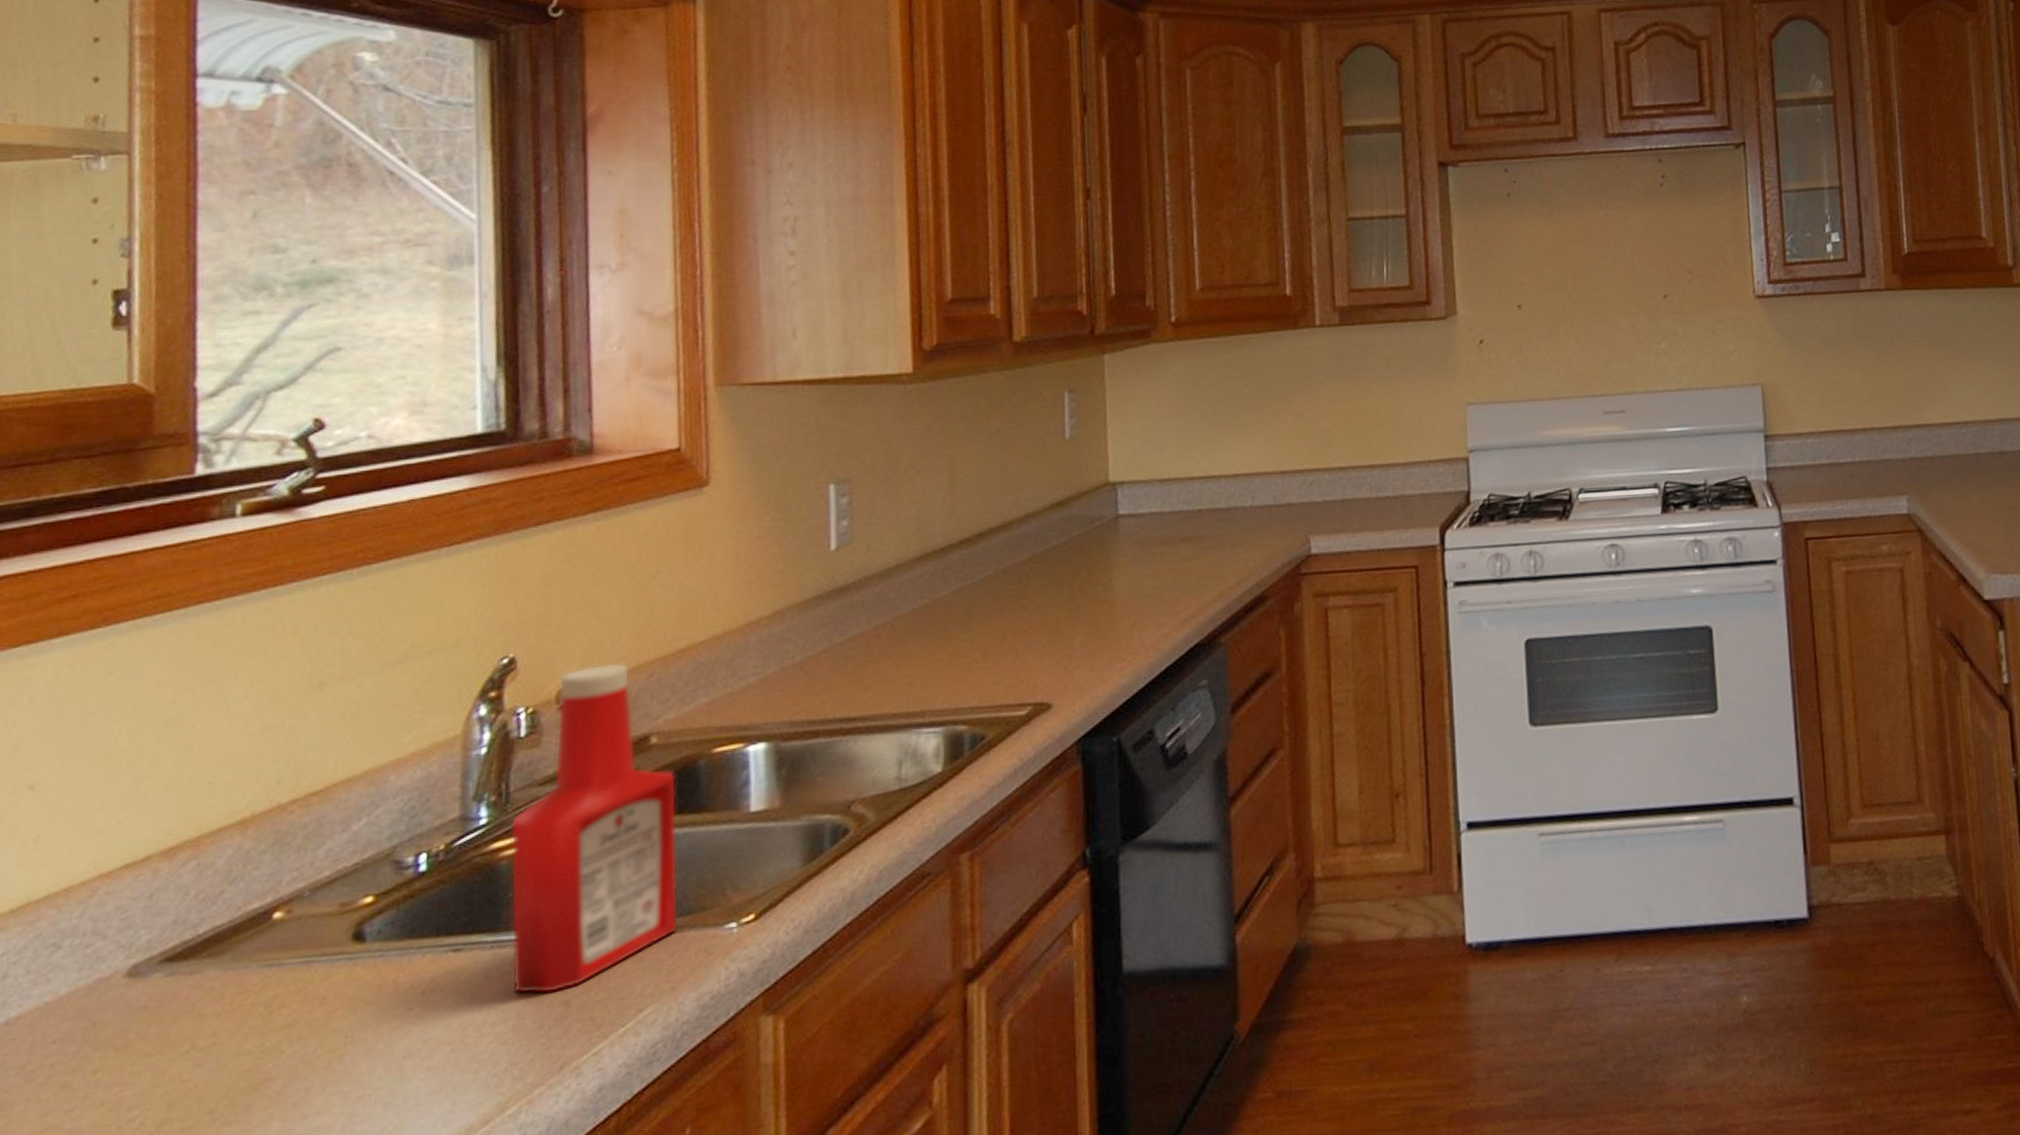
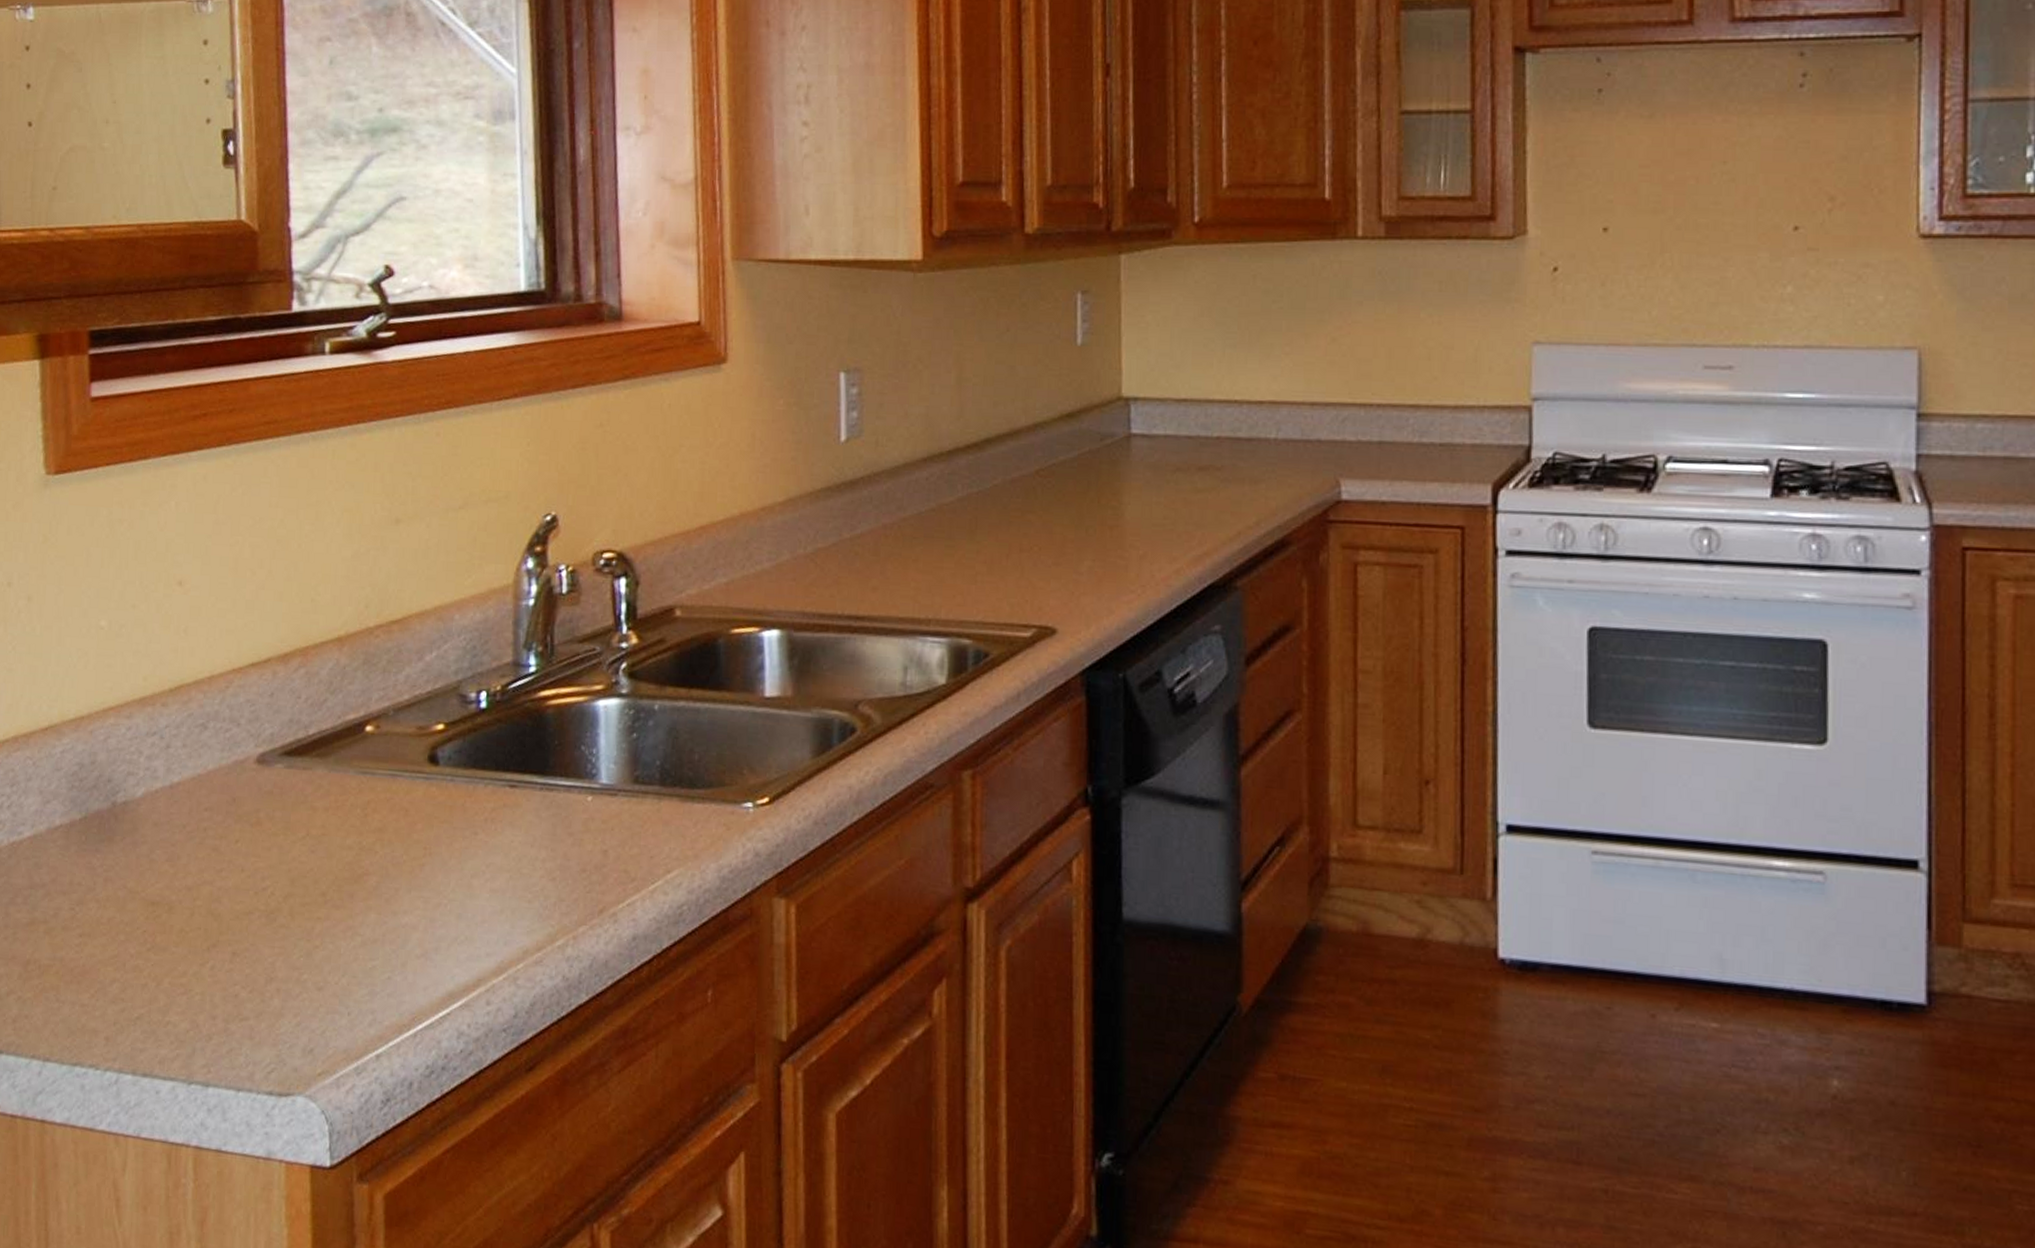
ketchup bottle: present [510,663,679,995] -> none [555,531,701,841]

